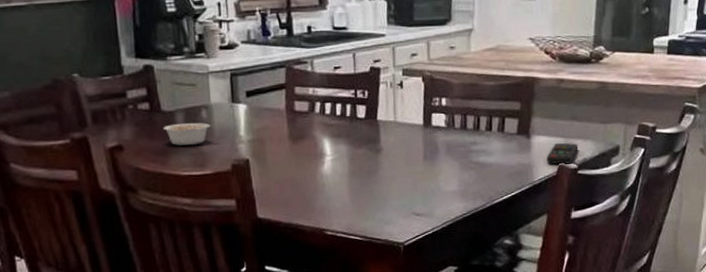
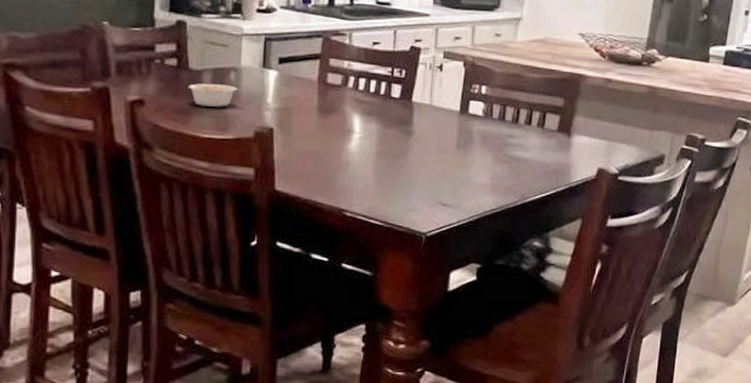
remote control: present [547,142,578,165] -> none [586,145,621,169]

